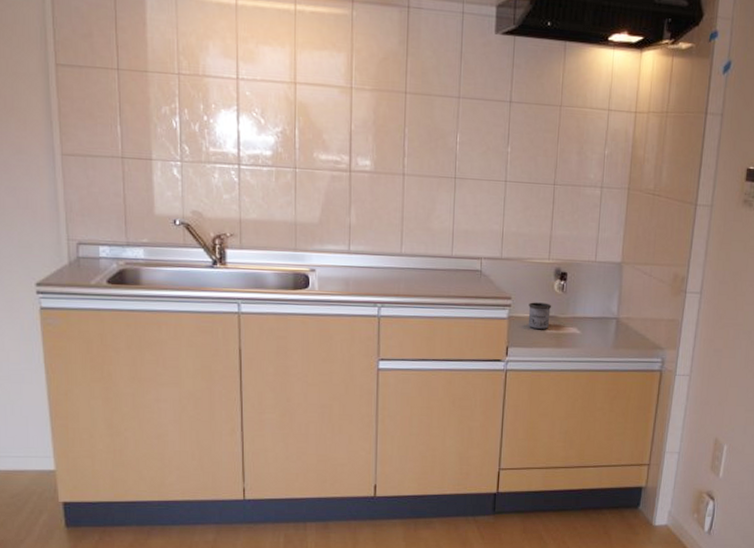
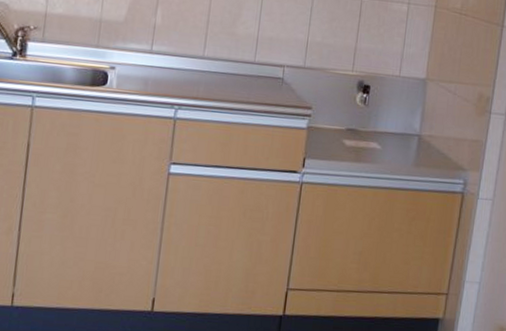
mug: present [528,302,552,329] -> none [327,113,353,142]

